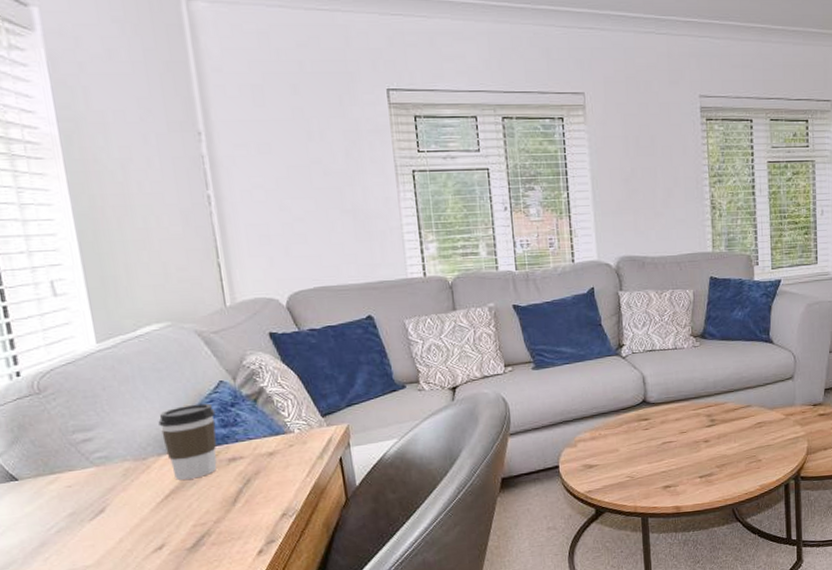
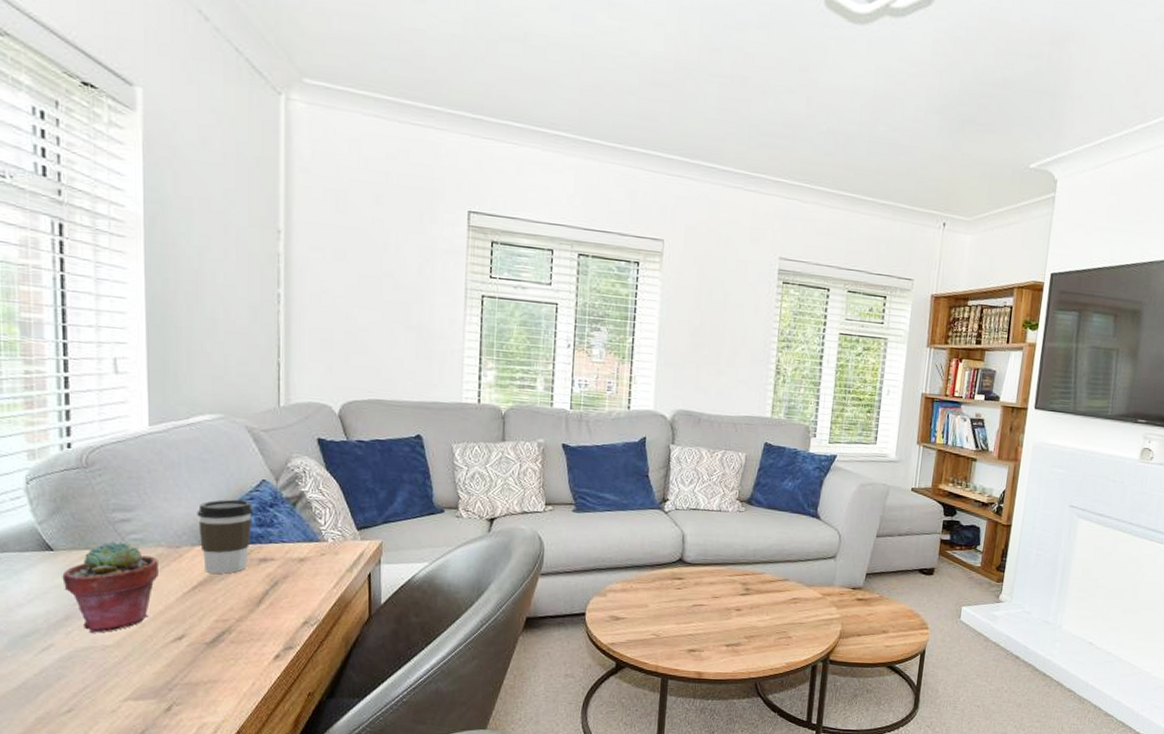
potted succulent: none [31,462,129,556] -> present [62,541,158,633]

